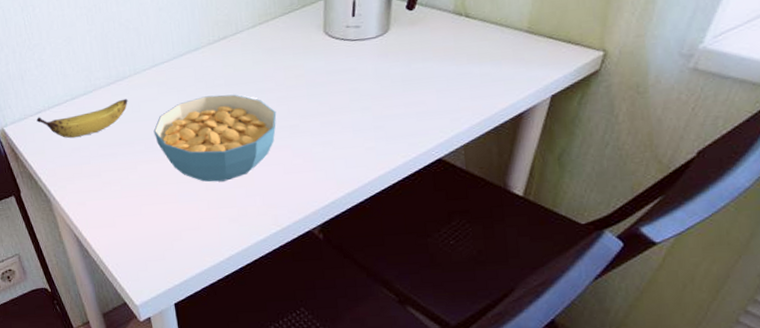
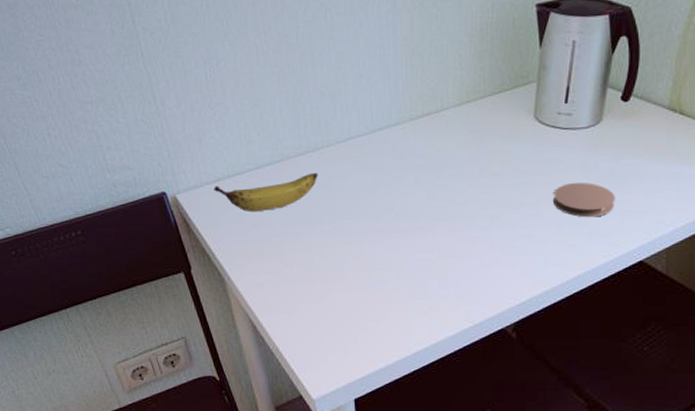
cereal bowl: present [153,94,277,182] -> none [344,176,478,271]
coaster: none [347,88,409,122] -> present [552,182,615,218]

